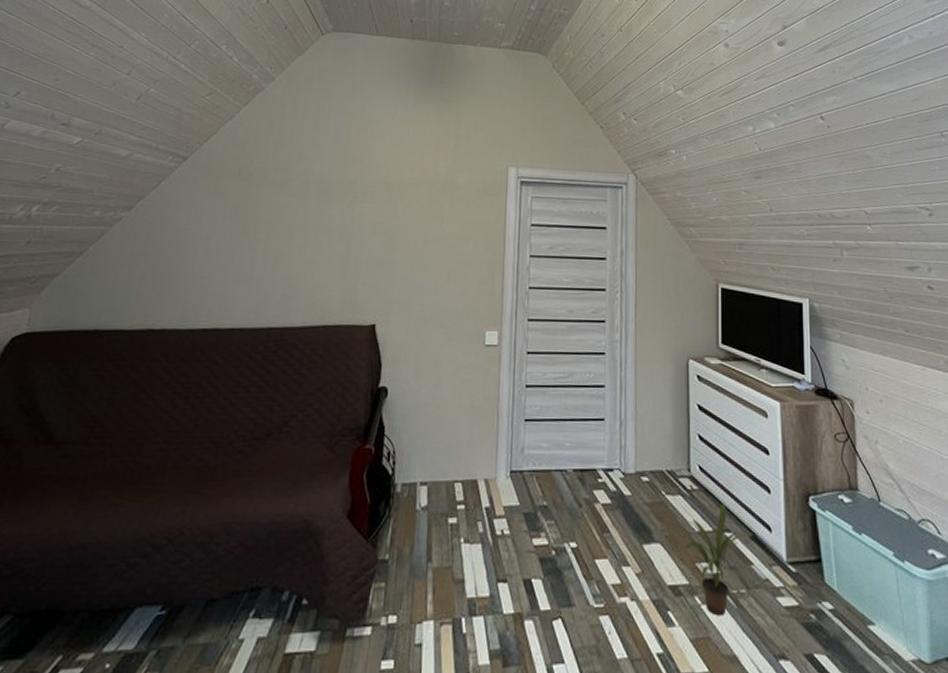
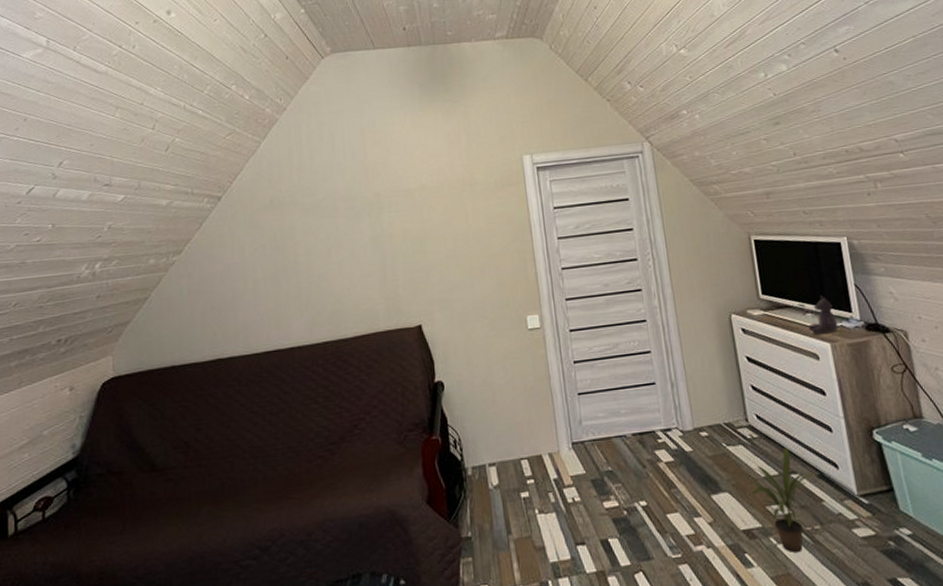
stuffed animal: none [761,353,790,392] -> present [808,296,839,335]

